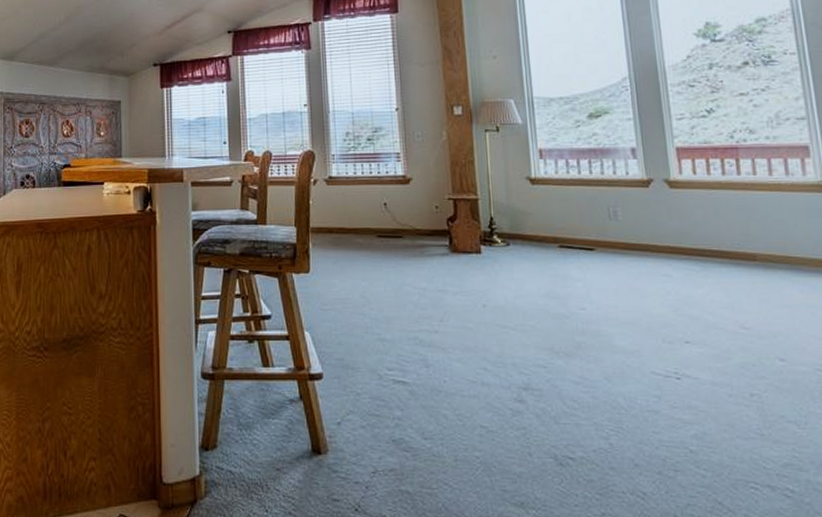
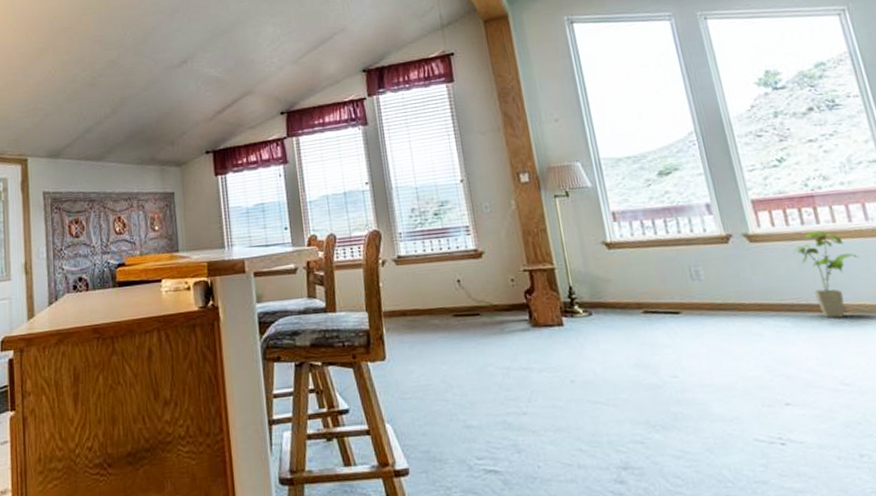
house plant: none [712,181,774,266] -> present [794,230,859,319]

